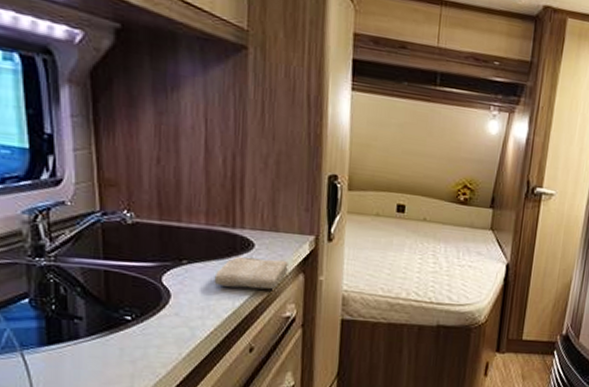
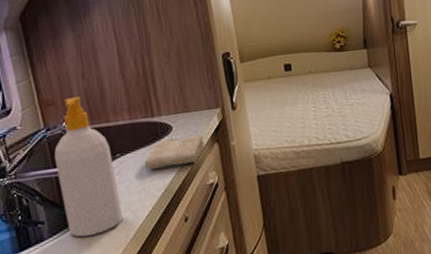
soap bottle: none [107,182,179,345] -> present [54,96,123,237]

